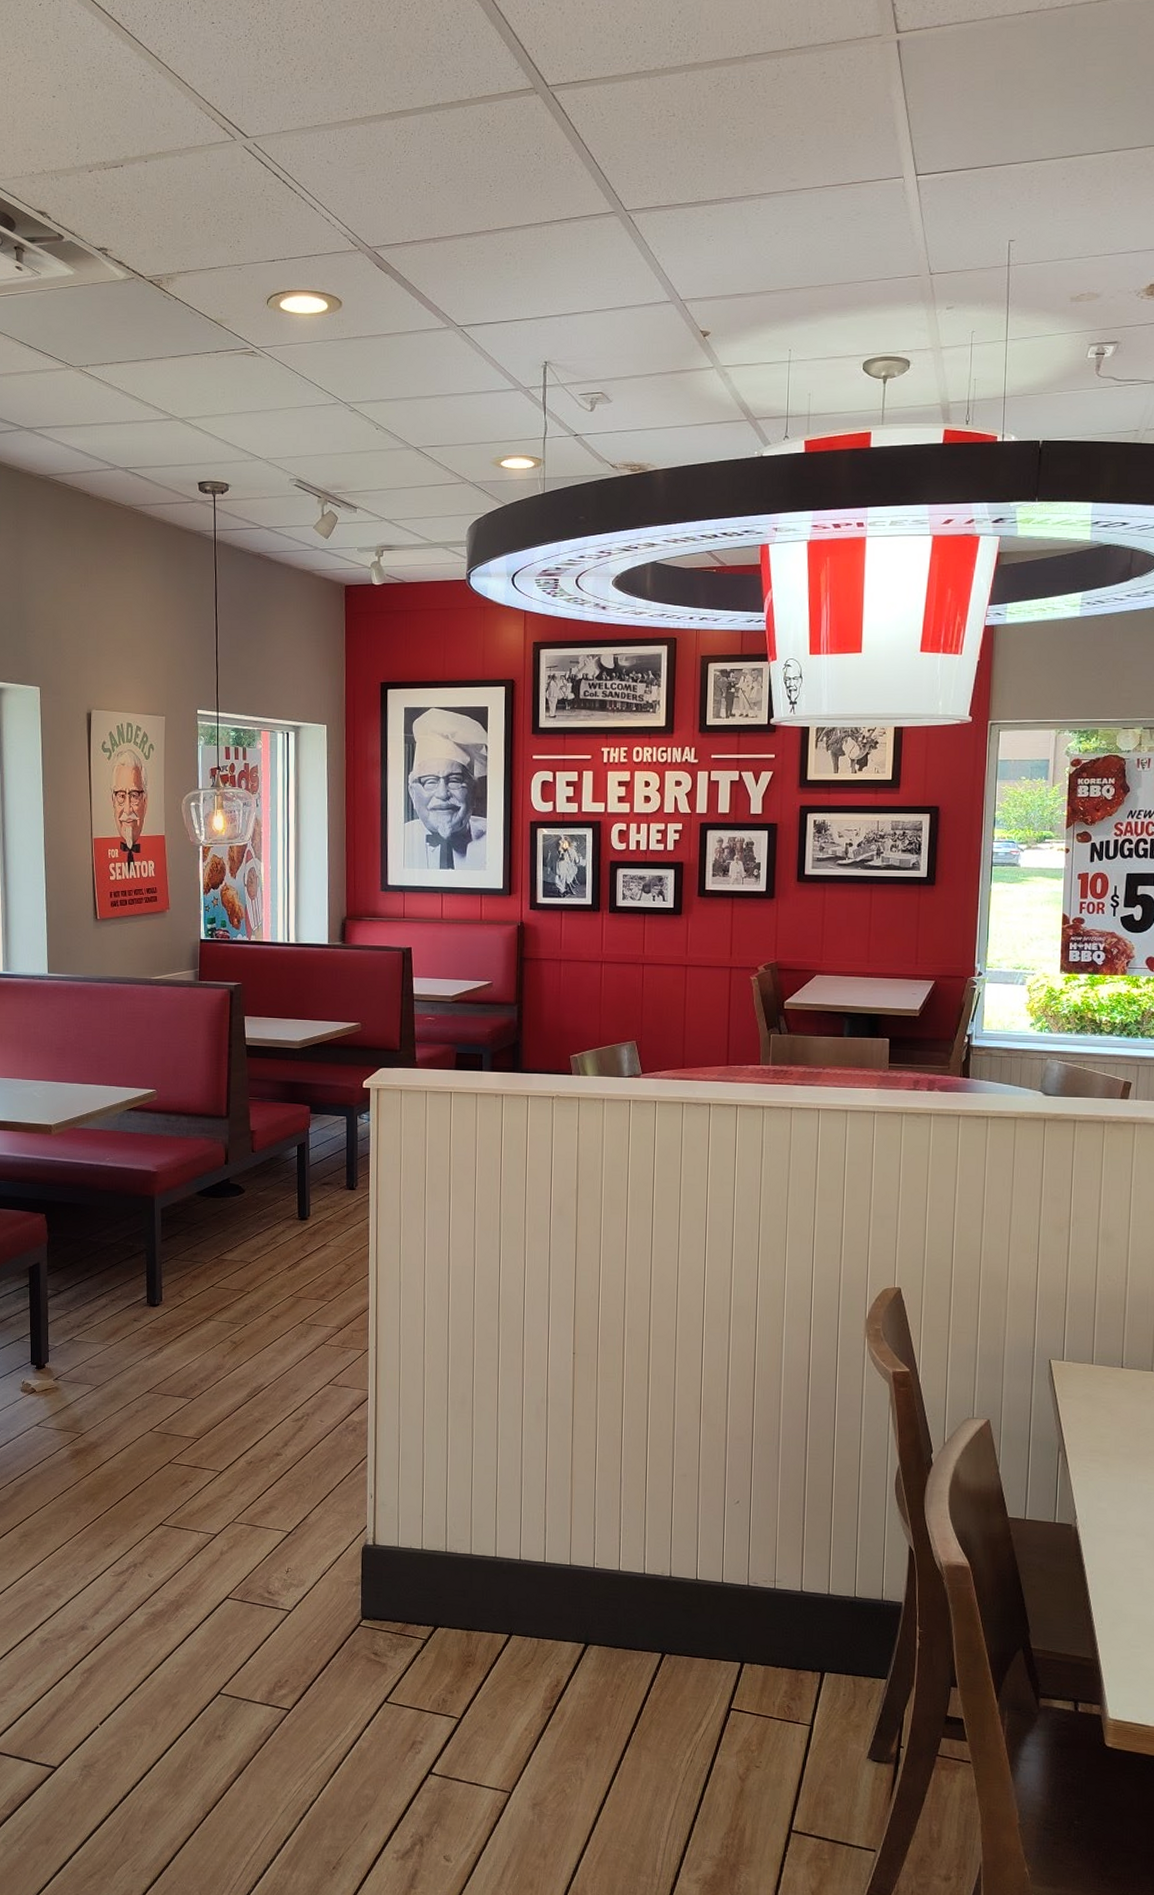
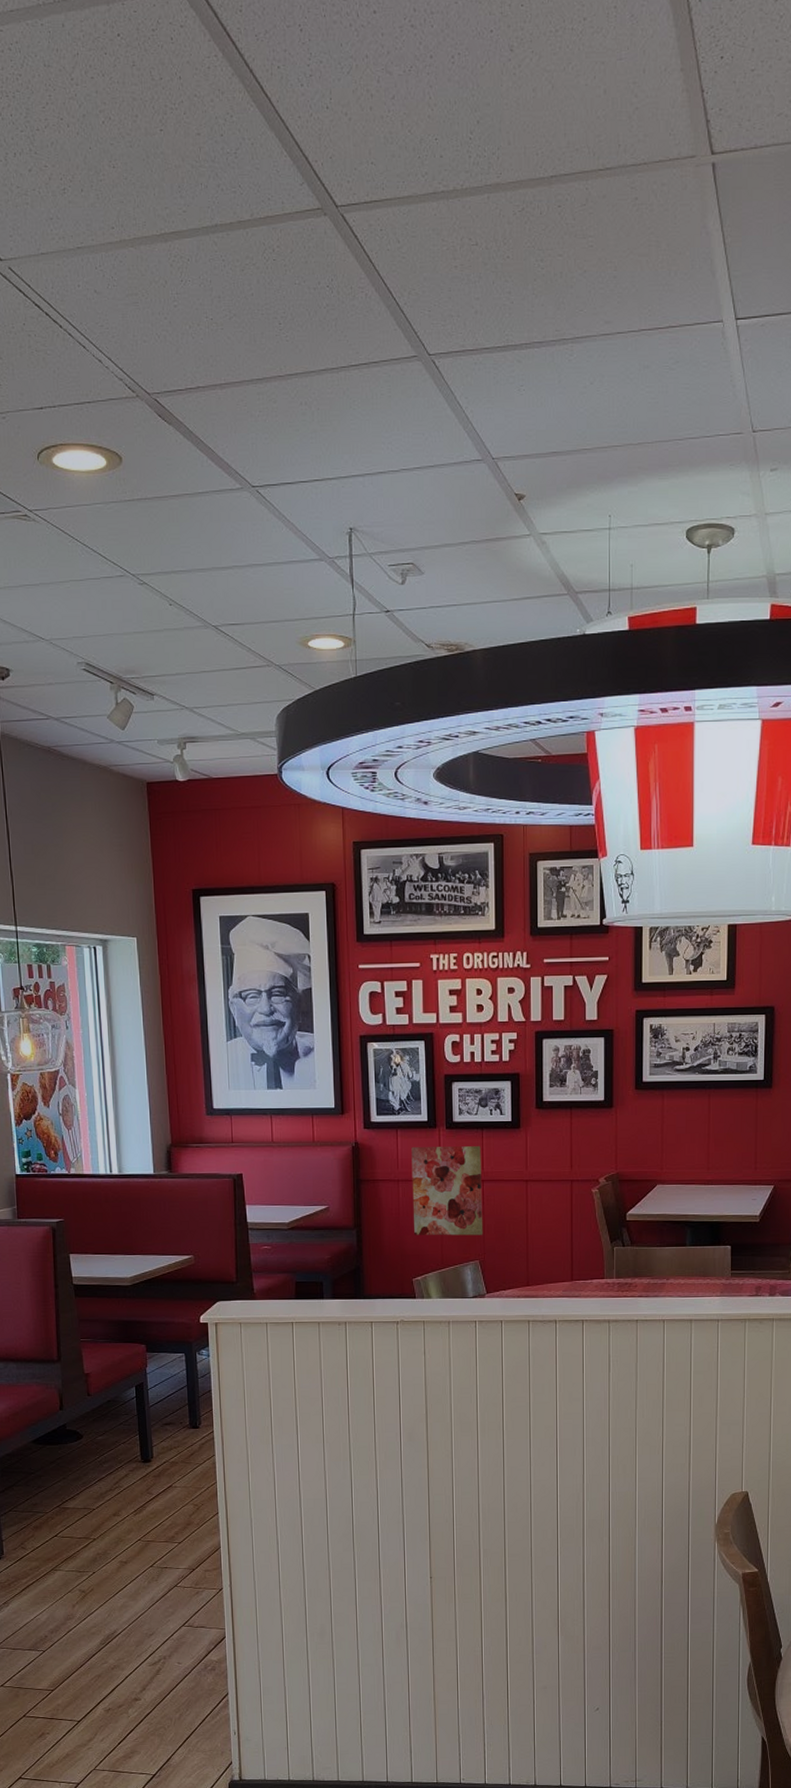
wall art: none [573,929,642,1017] -> present [411,1146,483,1236]

